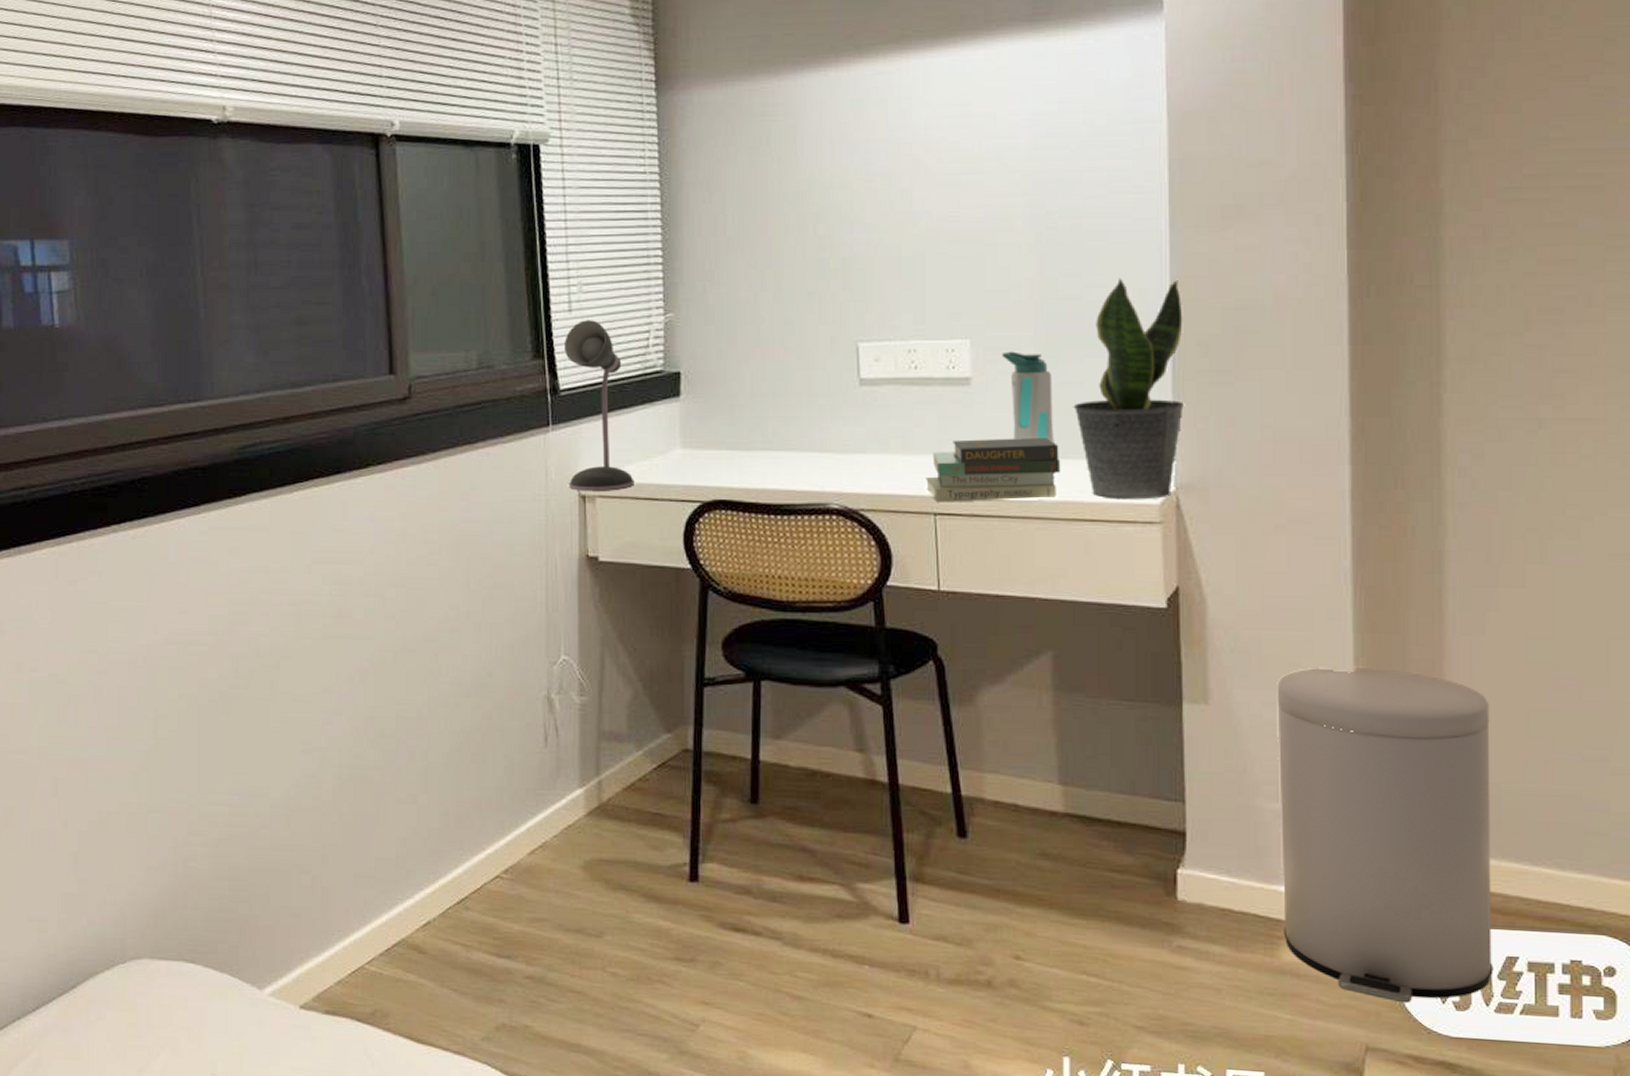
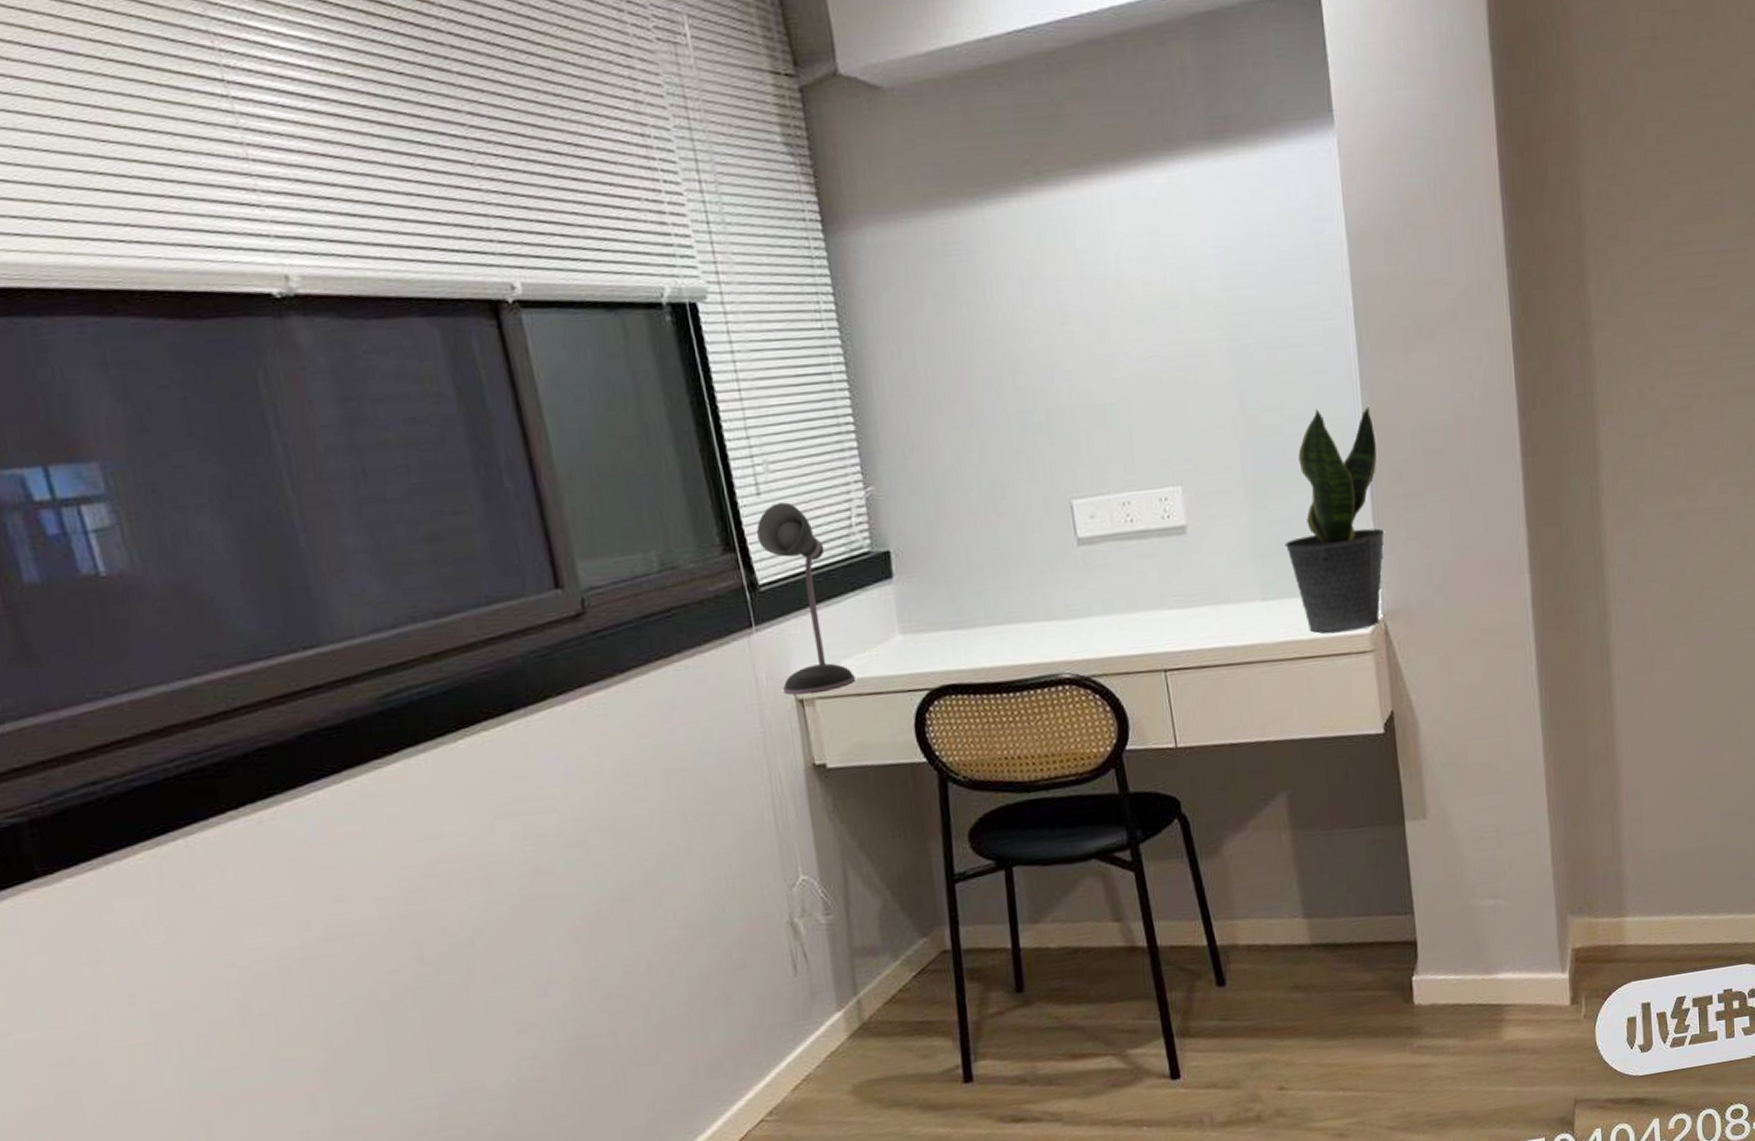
books: present [924,437,1061,502] -> none [1151,578,1279,658]
water bottle: present [1002,351,1056,474] -> none [1213,494,1275,616]
pedal bin: present [1277,667,1494,1004] -> none [1482,760,1668,1056]

